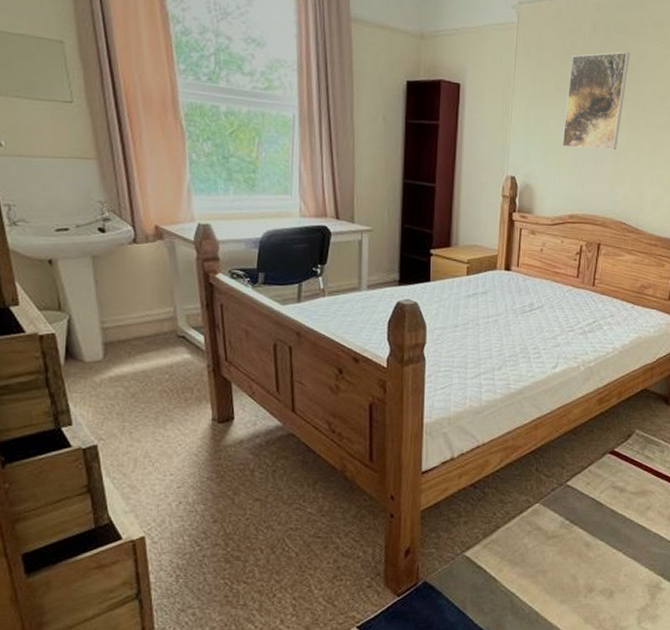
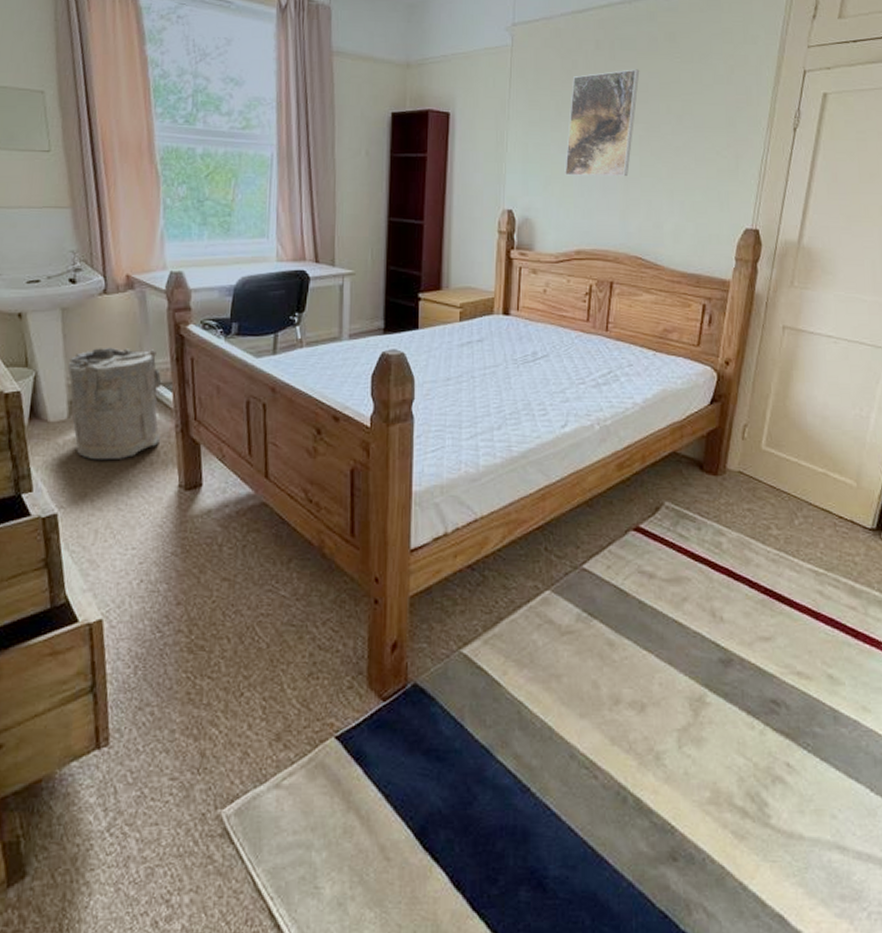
laundry hamper: none [102,293,195,397] -> present [68,347,163,460]

